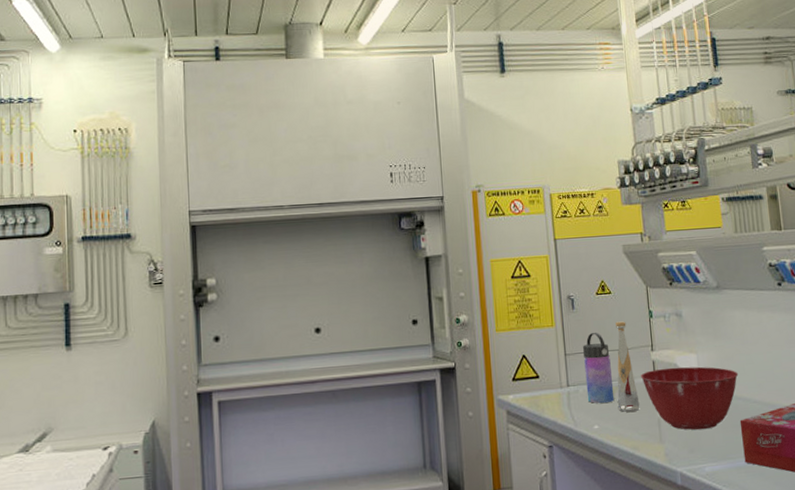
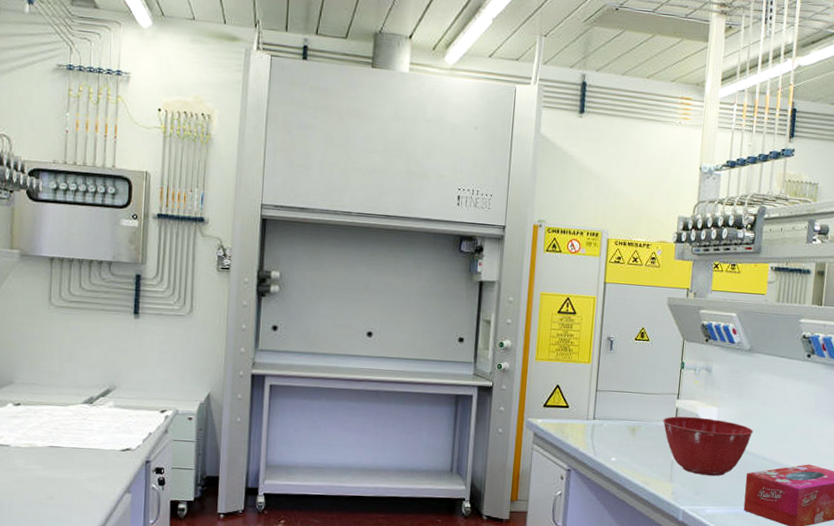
water bottle: present [582,332,615,404] -> none [610,374,638,440]
bottle: present [615,321,640,412] -> none [636,367,658,451]

